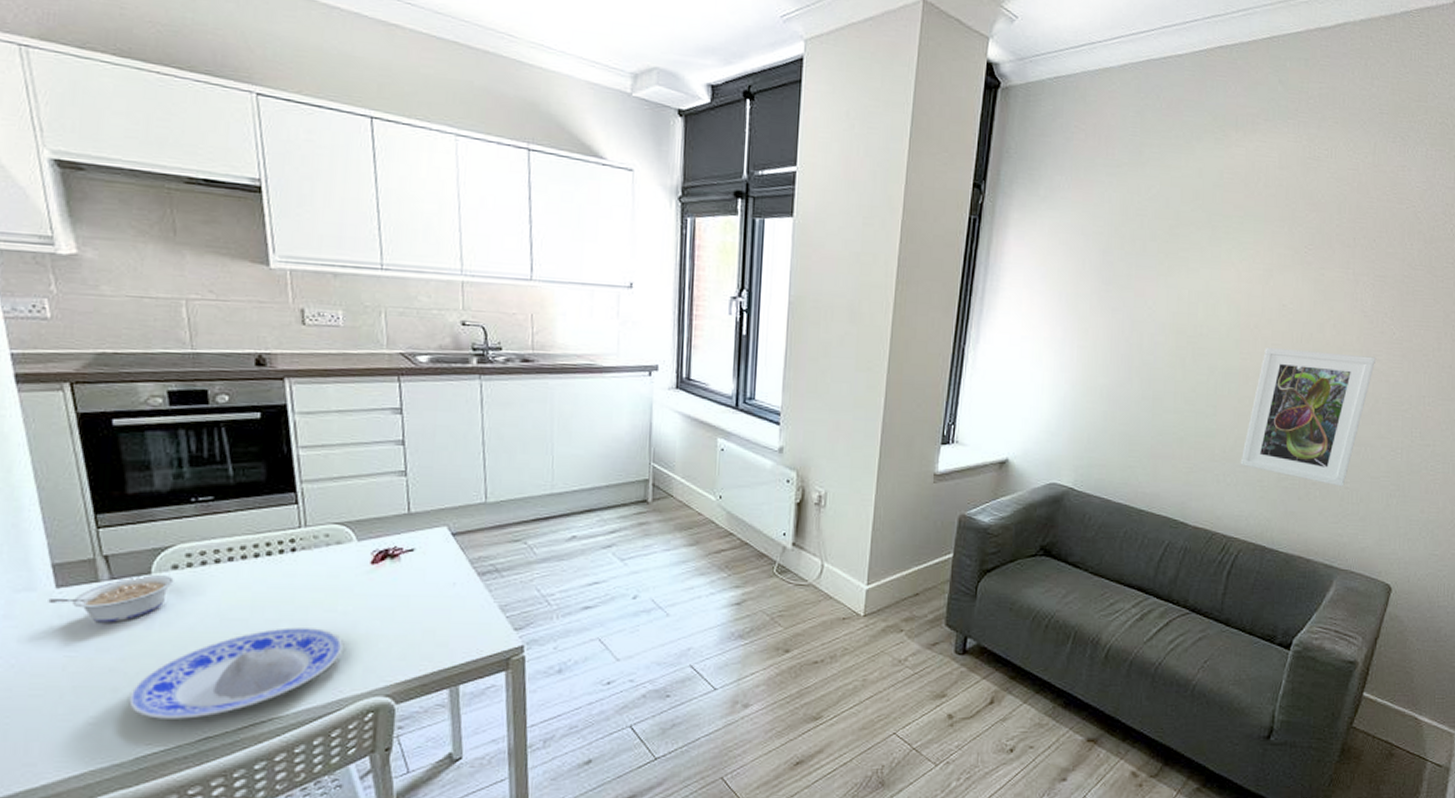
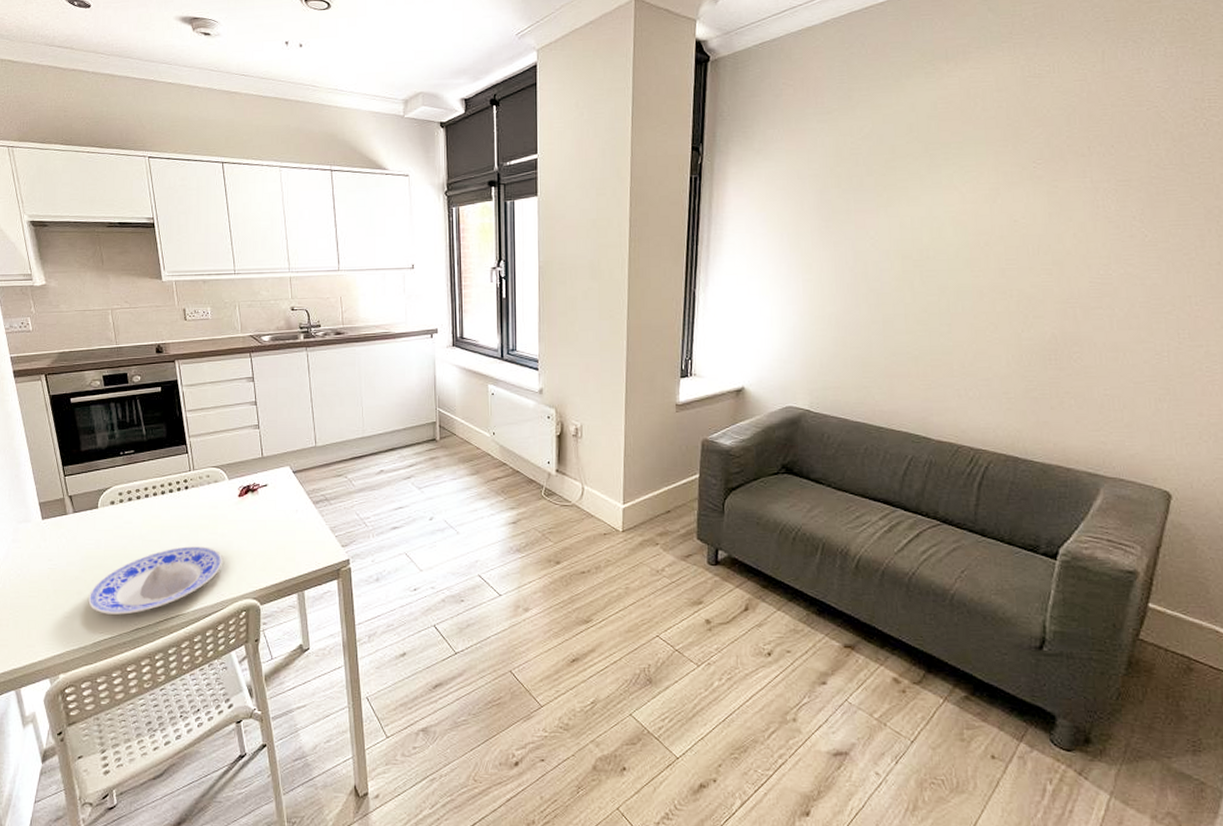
legume: present [48,575,174,623] -> none [38,509,112,544]
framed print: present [1240,348,1377,487] -> none [982,261,1128,394]

